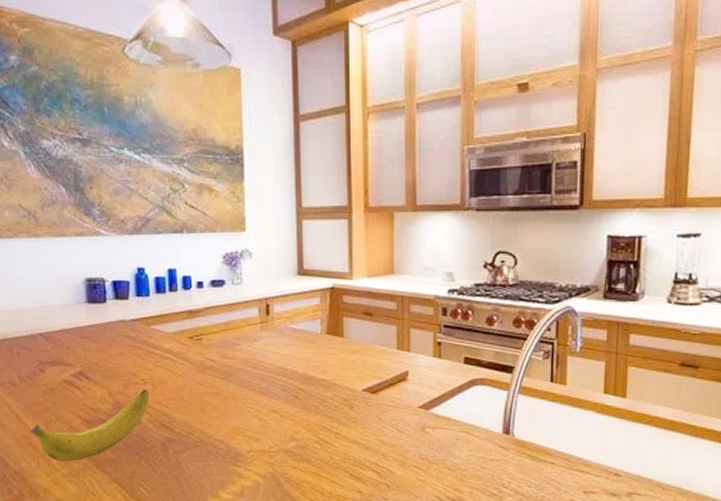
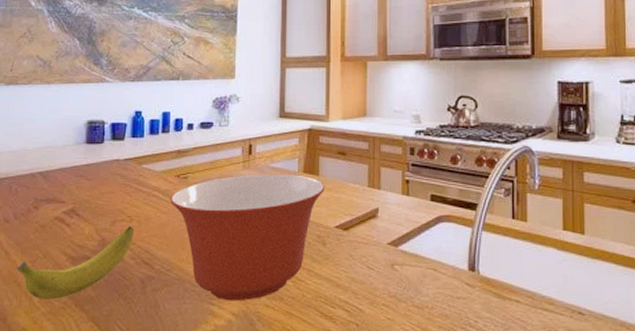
mixing bowl: none [185,335,351,463] -> present [170,174,325,301]

